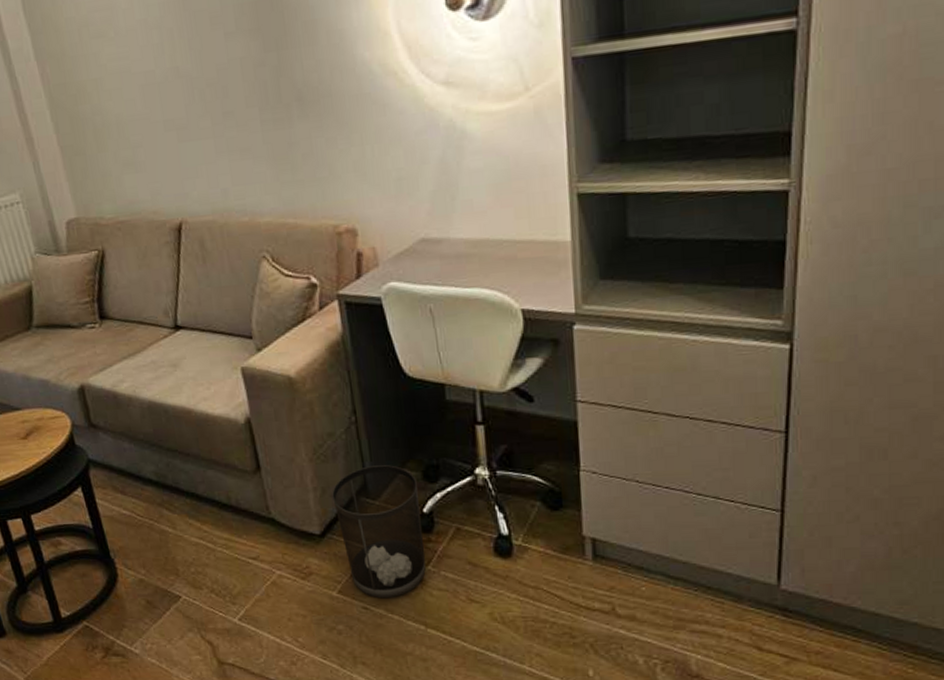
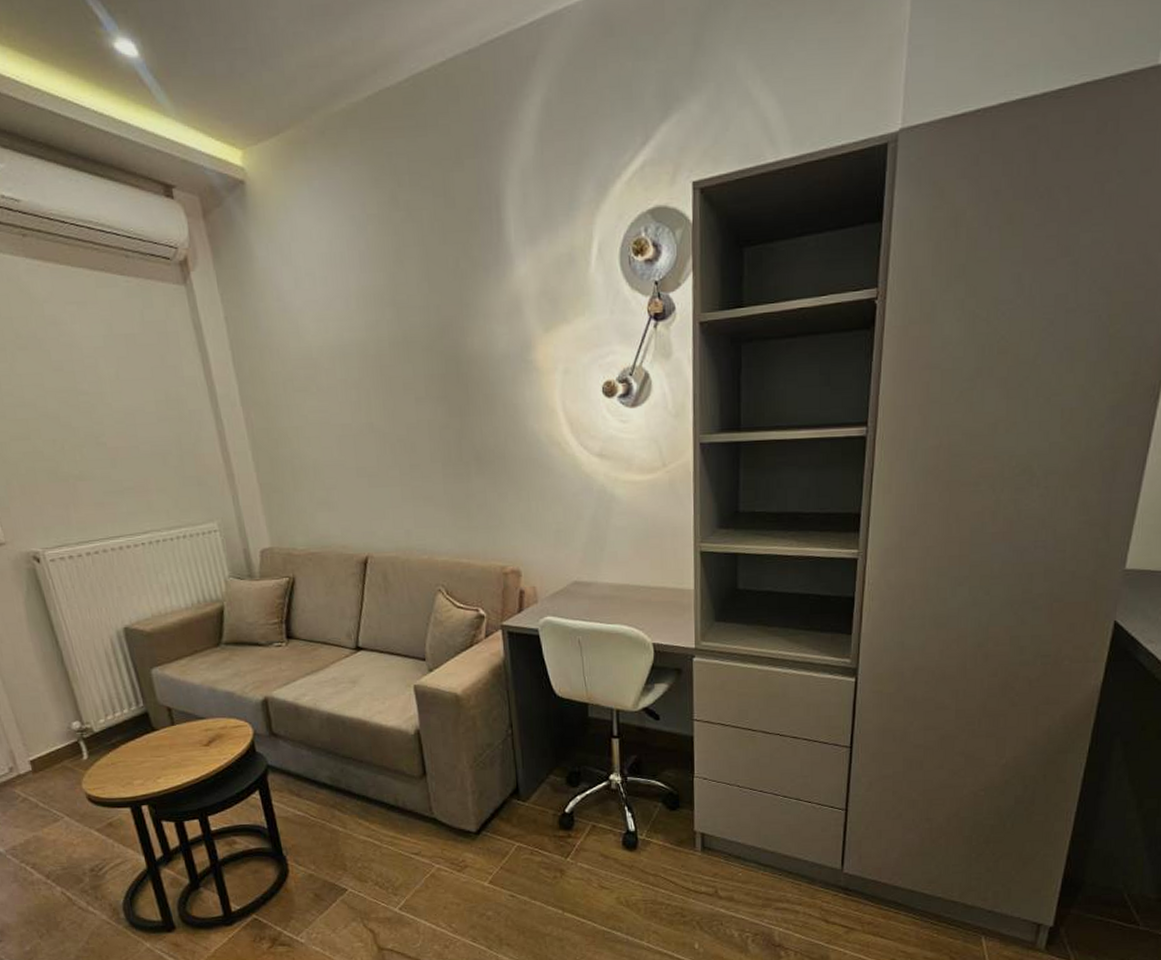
waste bin: present [332,465,426,599] -> none [488,772,566,887]

